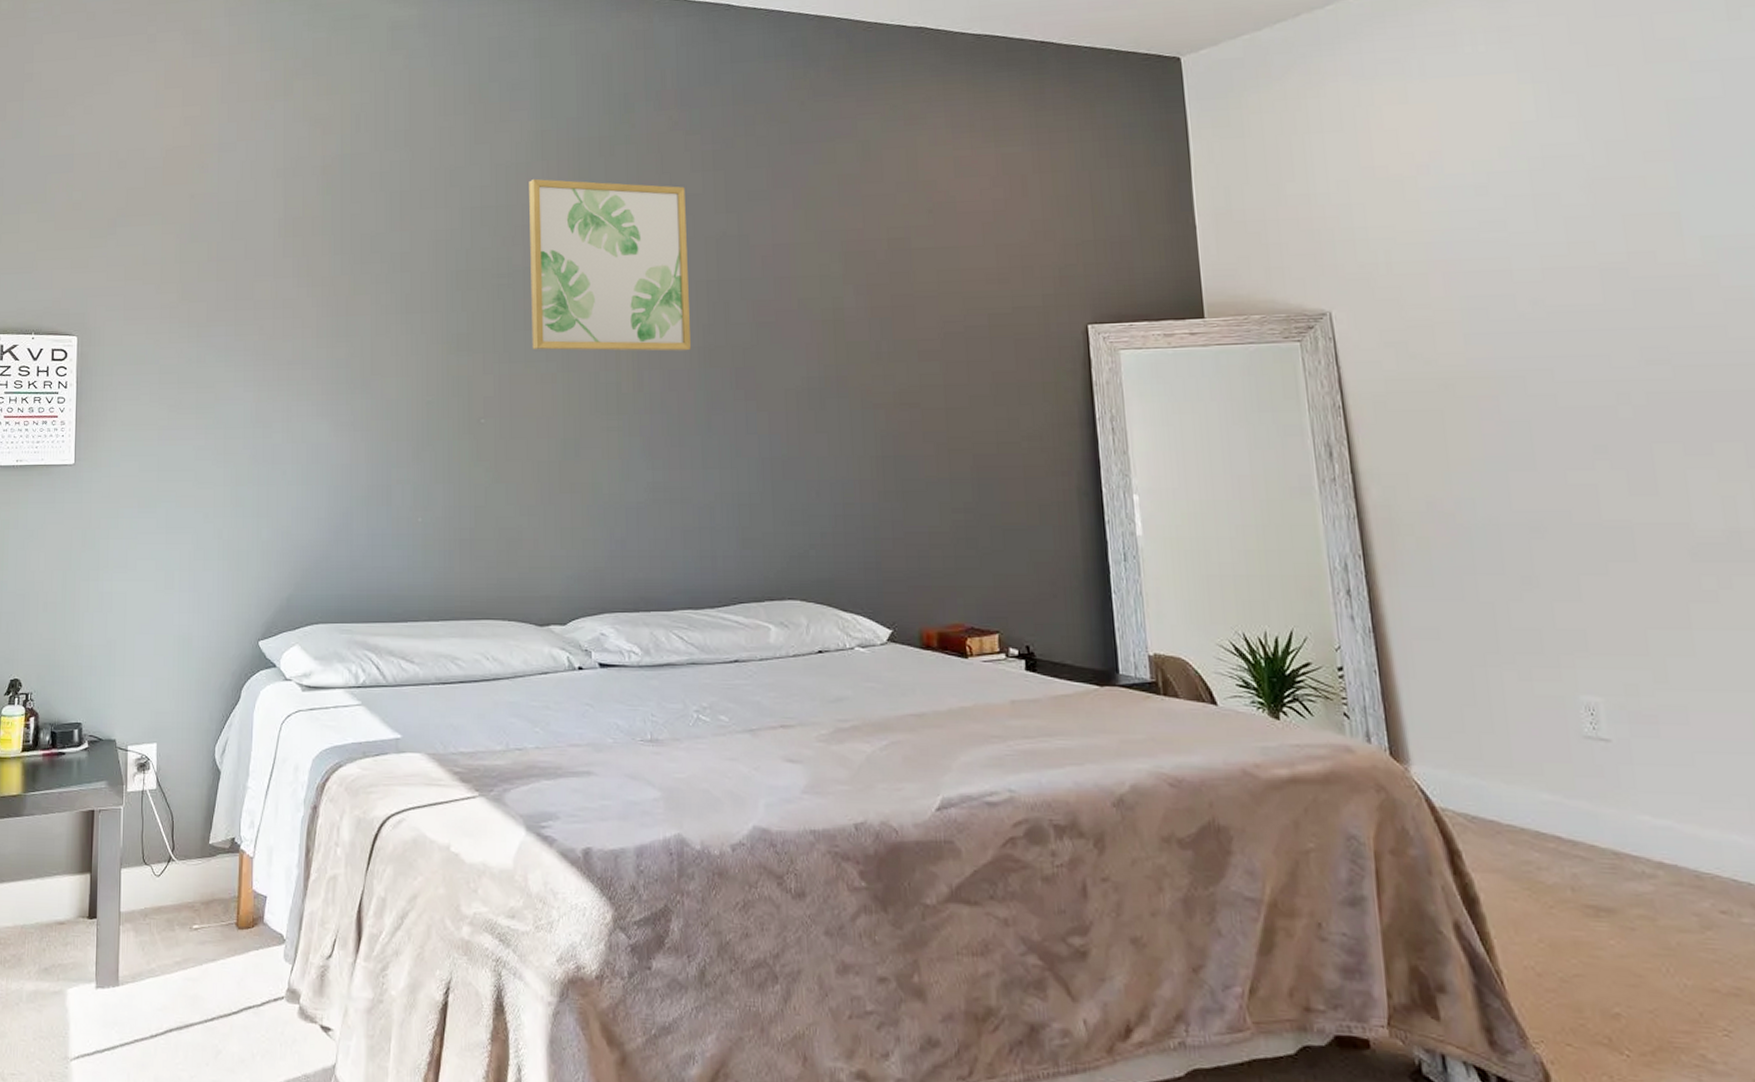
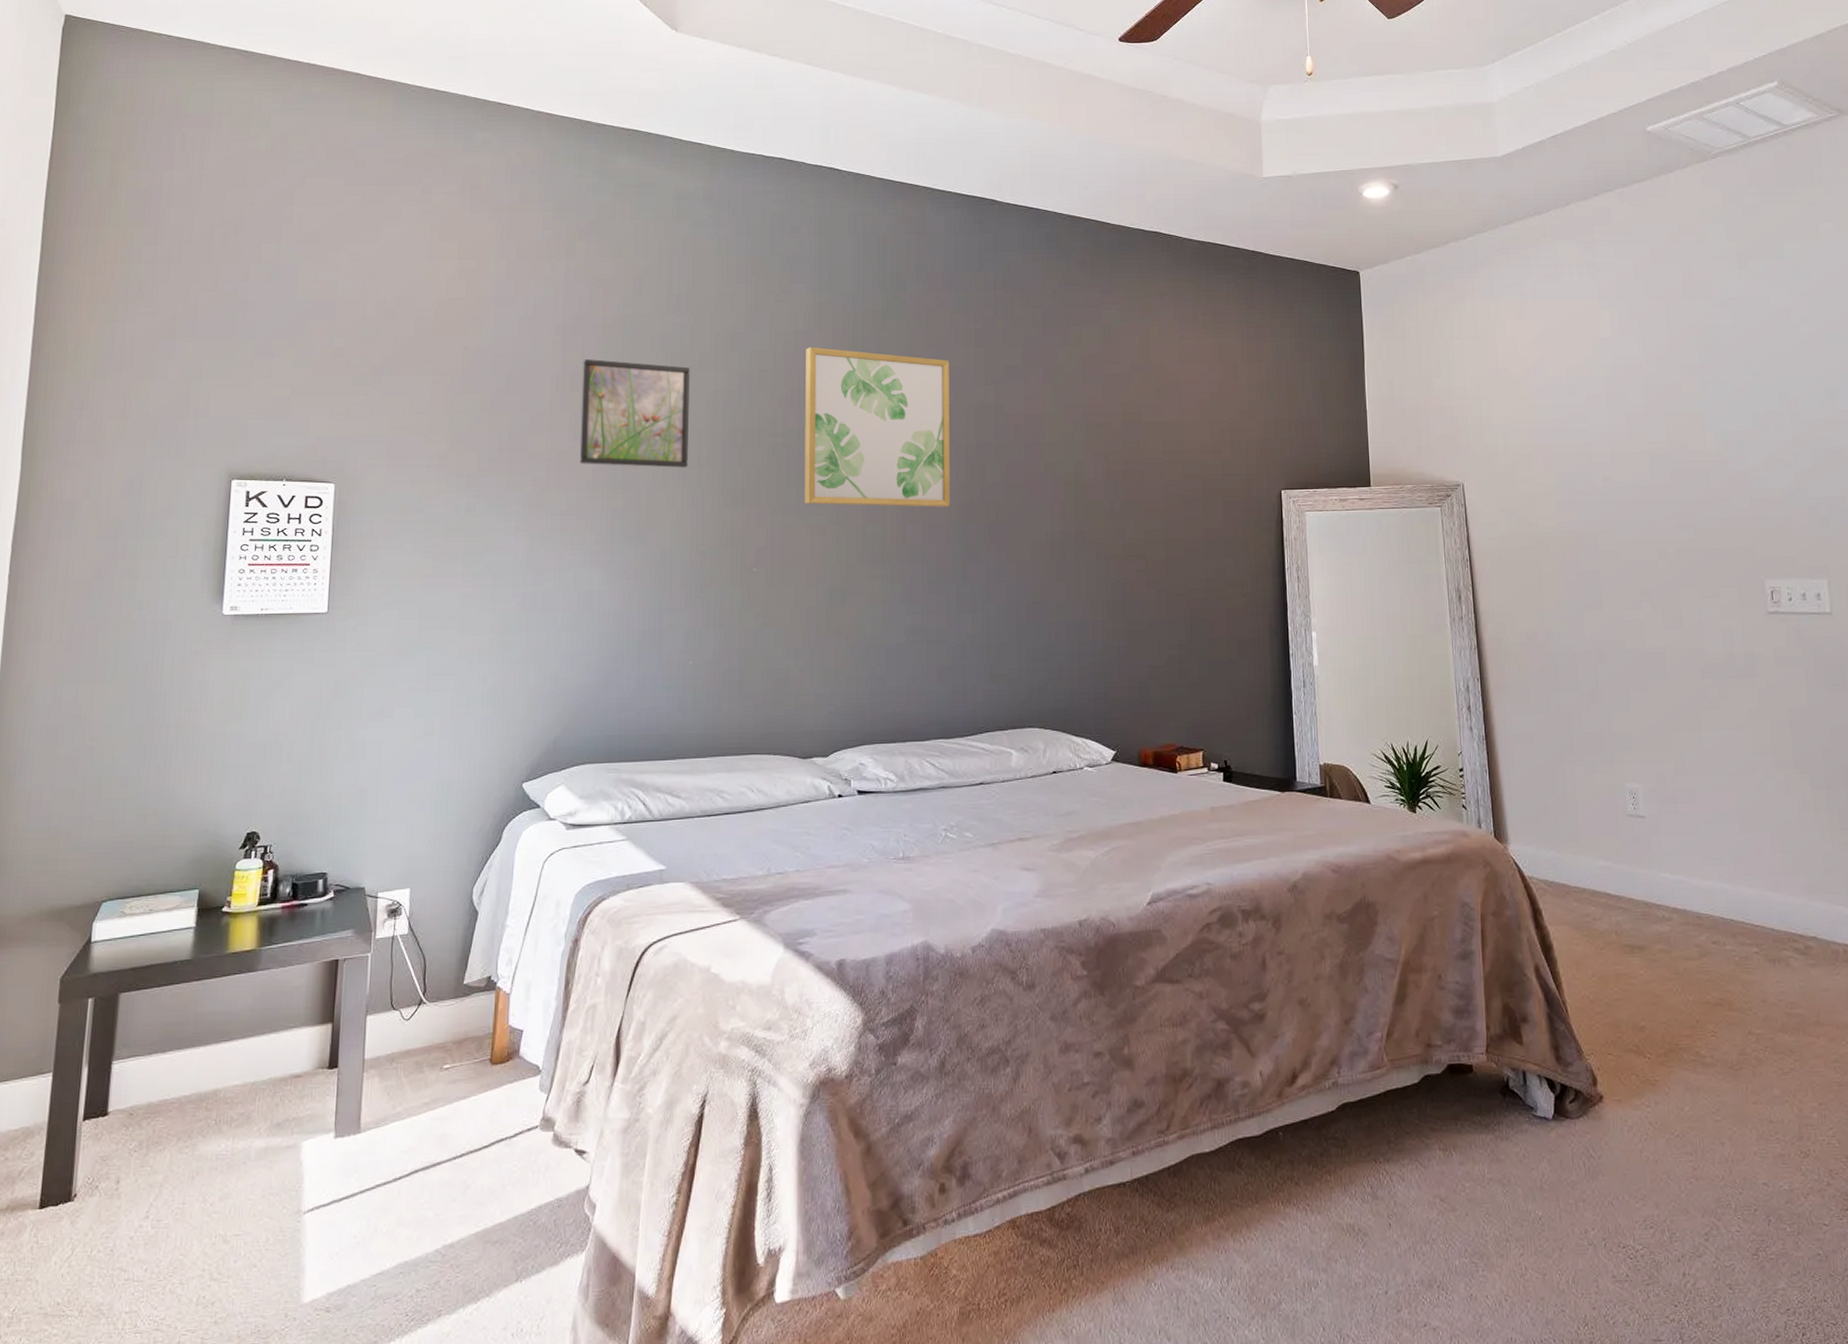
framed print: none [303,201,411,313] -> present [579,358,690,468]

